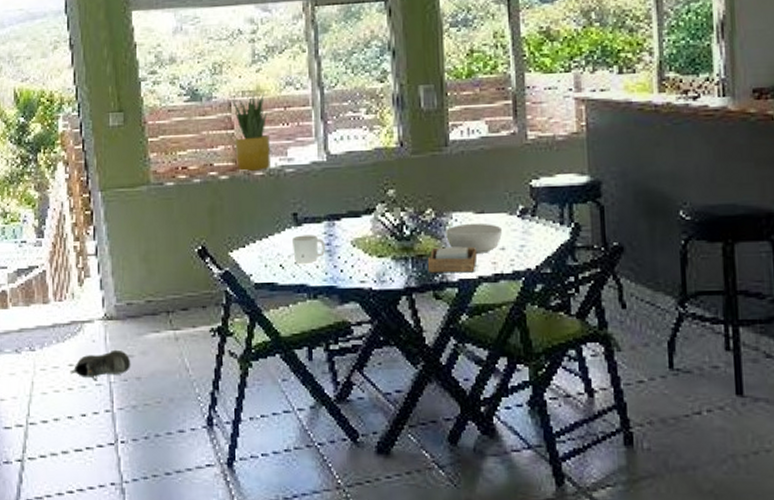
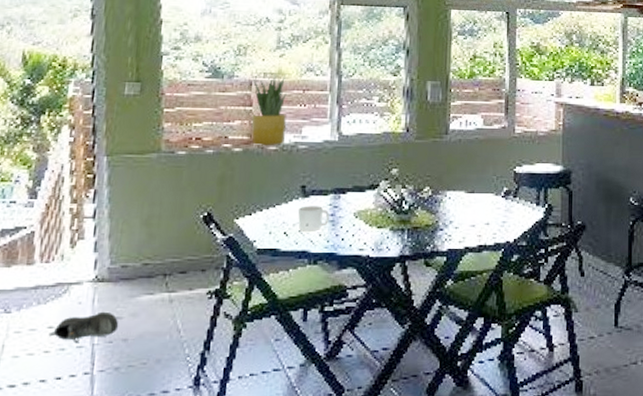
napkin holder: present [427,246,478,274] -> none [421,221,466,244]
bowl: present [446,223,502,253] -> none [440,201,488,227]

